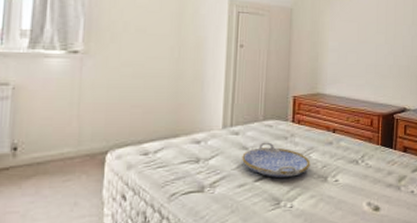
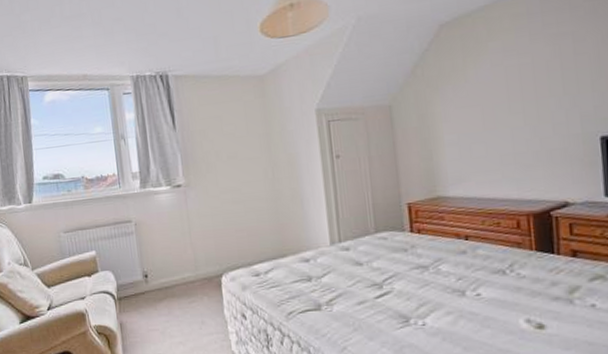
serving tray: present [242,142,311,177] -> none [357,255,441,293]

